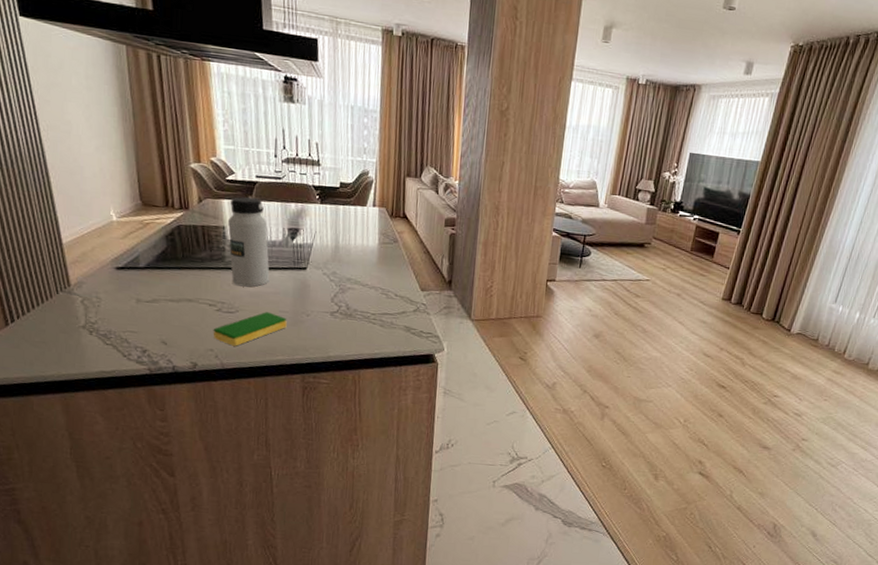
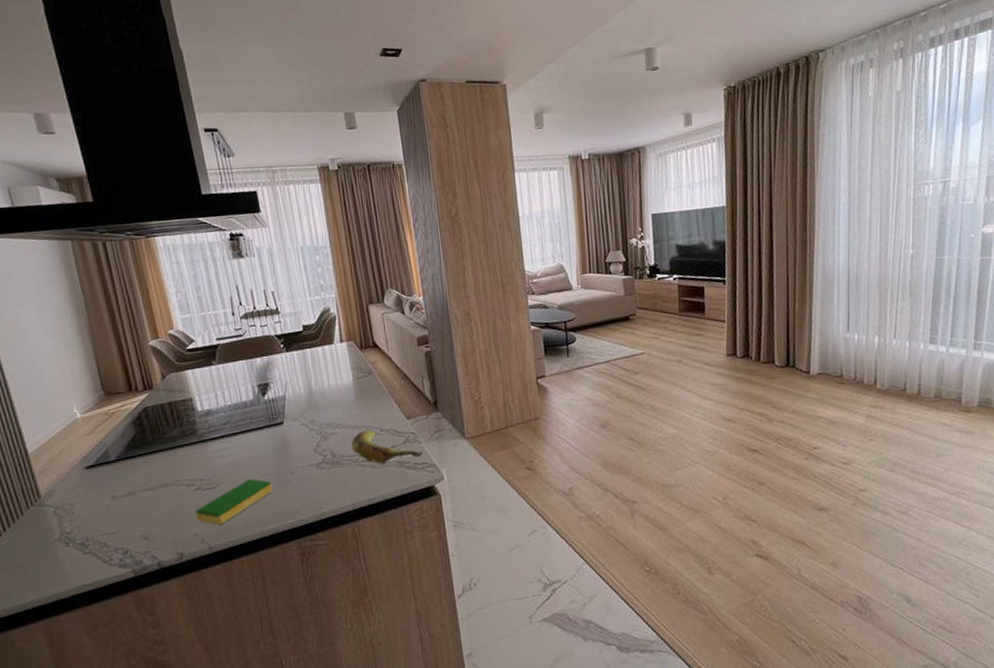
water bottle: present [227,197,270,287] -> none [193,361,247,458]
banana: none [366,292,430,326] -> present [351,429,423,464]

